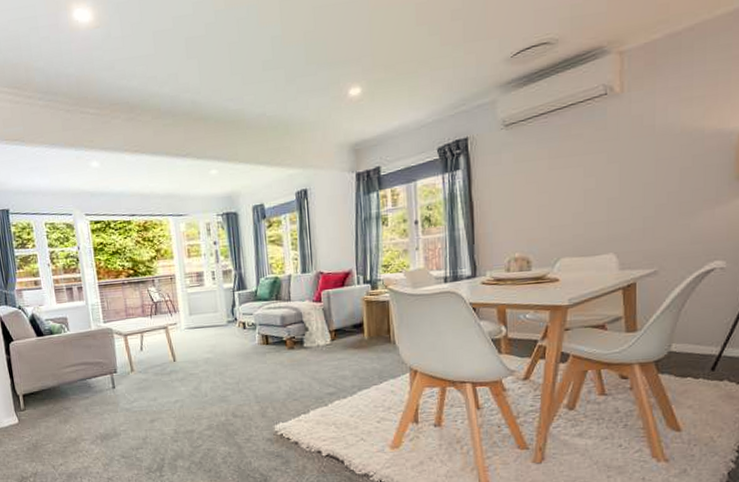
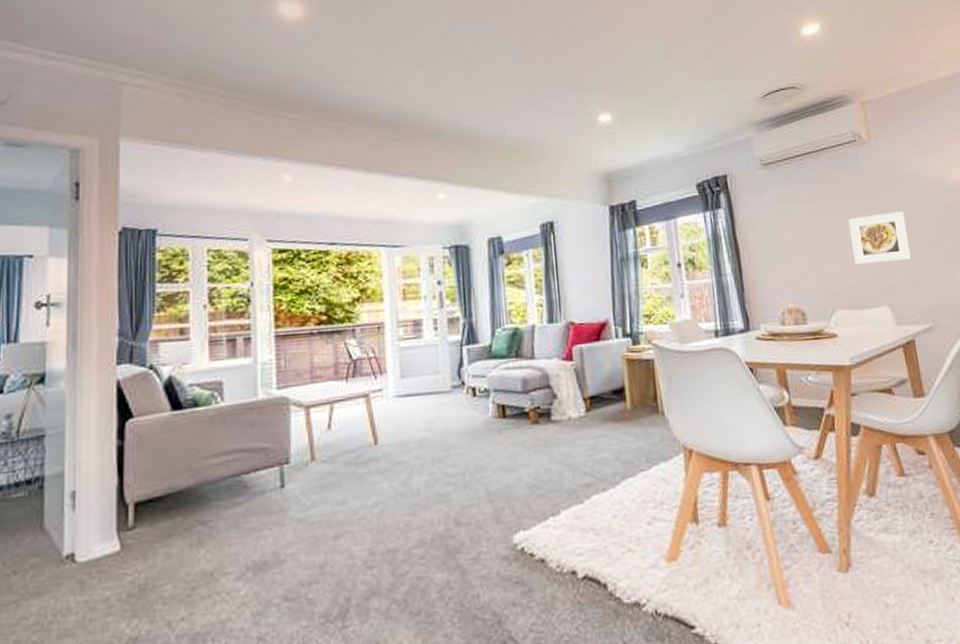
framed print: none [586,163,648,217] -> present [848,211,912,265]

